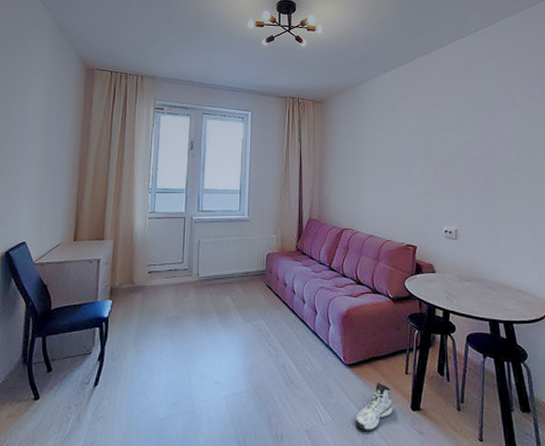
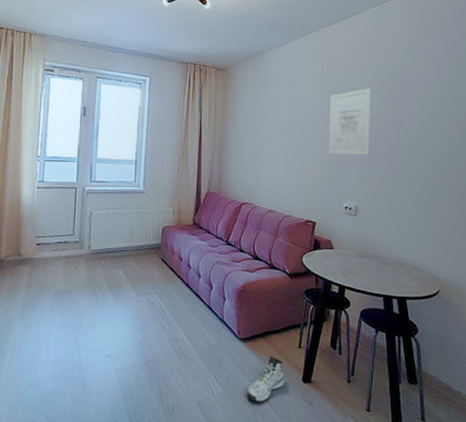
wall art: none [424,114,467,179] -> present [329,87,372,155]

